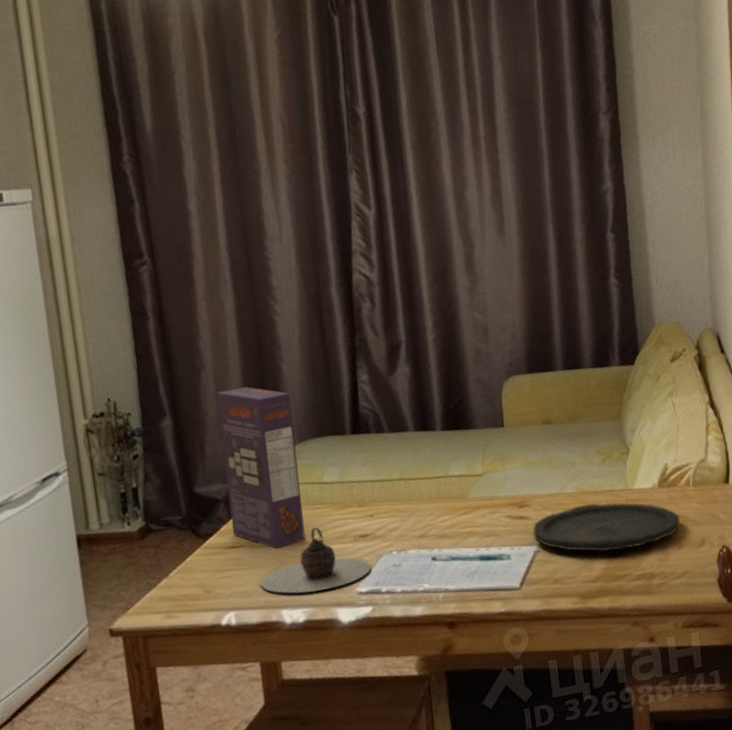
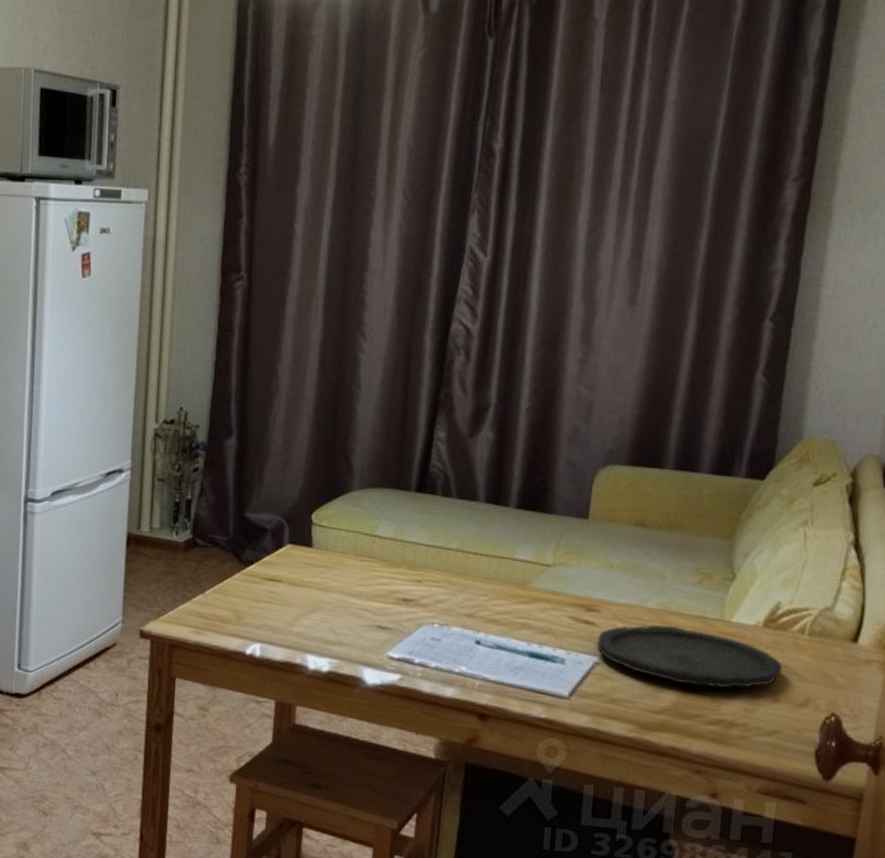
cereal box: present [216,387,306,549] -> none [274,421,360,592]
teapot: present [260,527,371,594] -> none [291,579,408,646]

